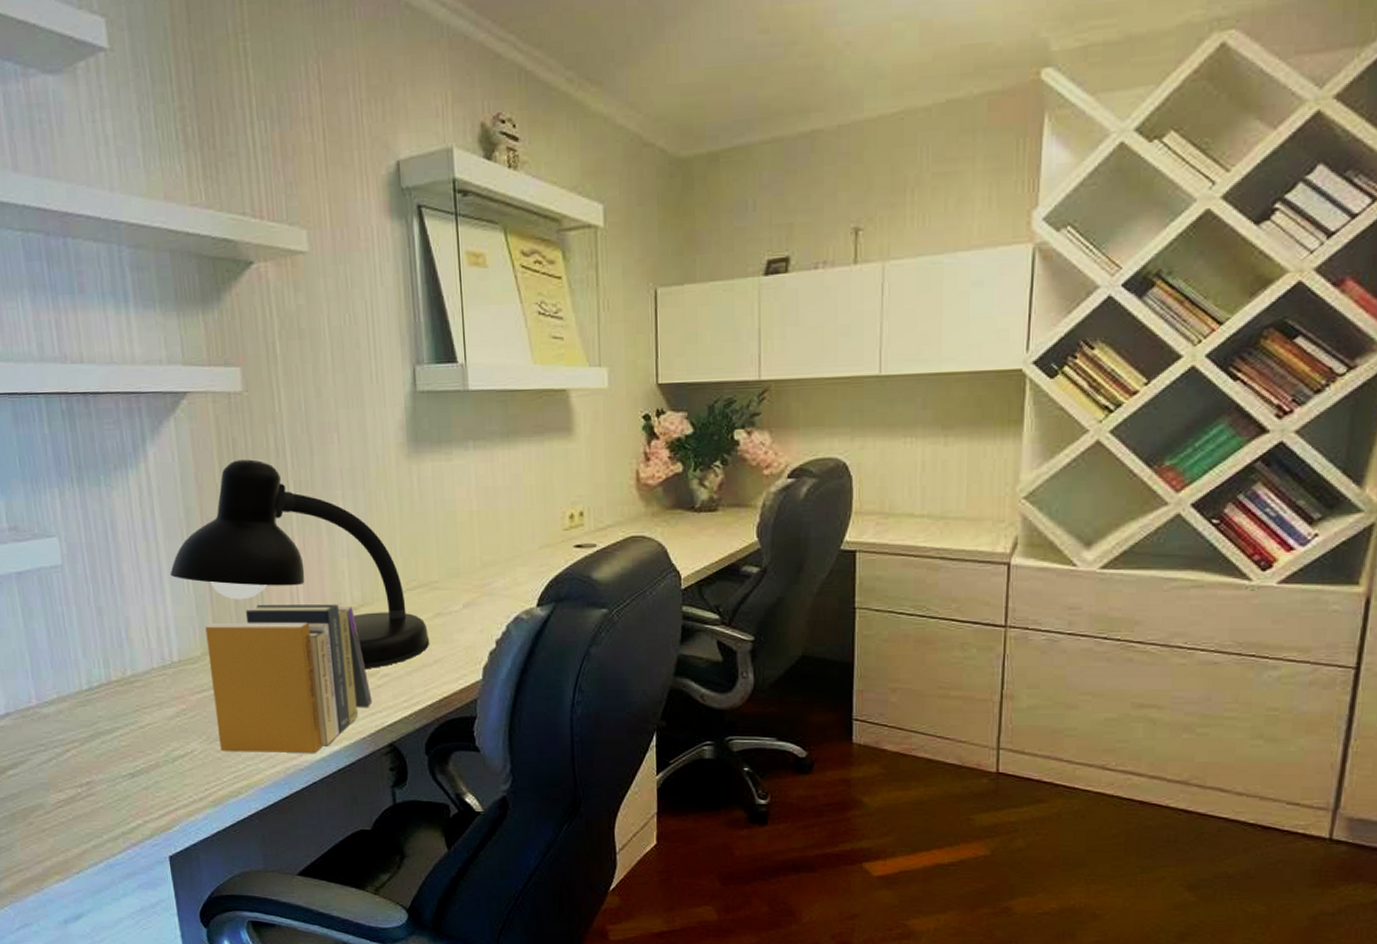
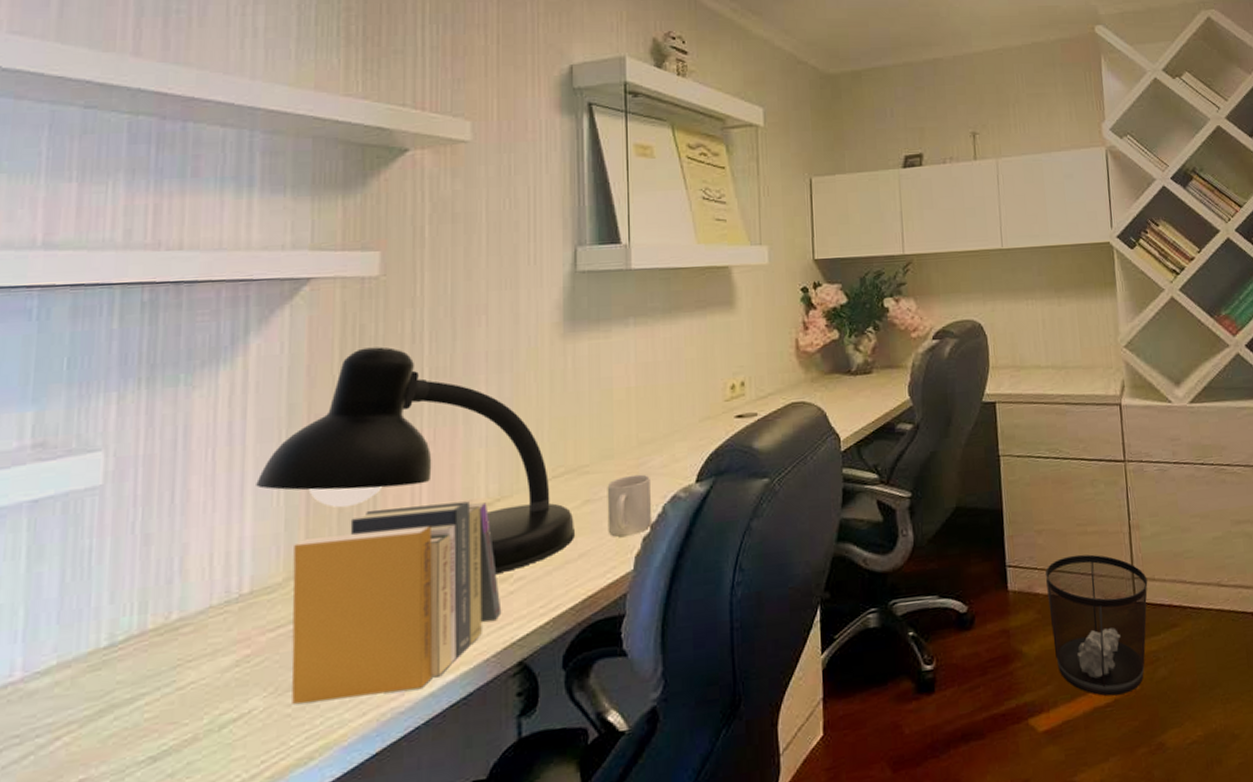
mug: none [455,594,497,649] -> present [607,474,651,537]
waste bin: none [895,717,1016,857] -> present [1045,554,1148,697]

